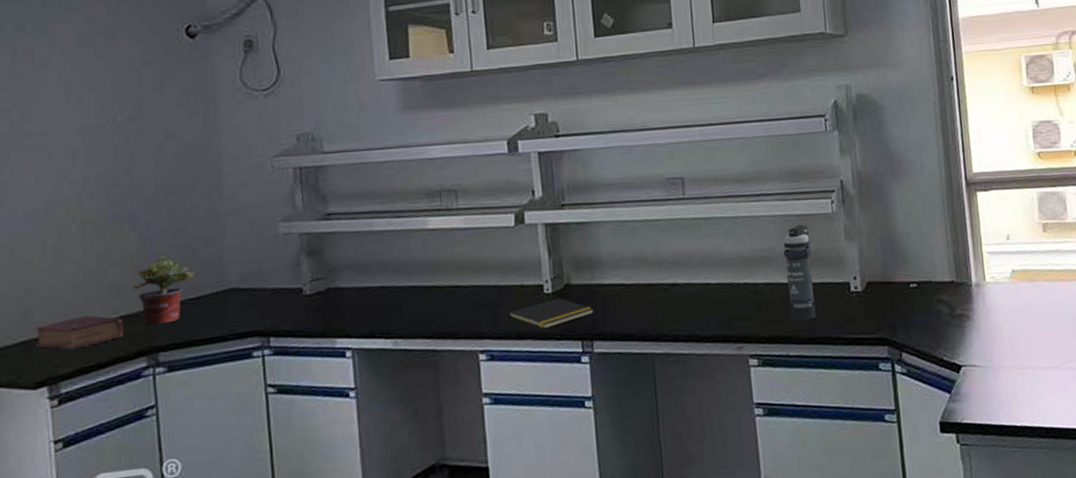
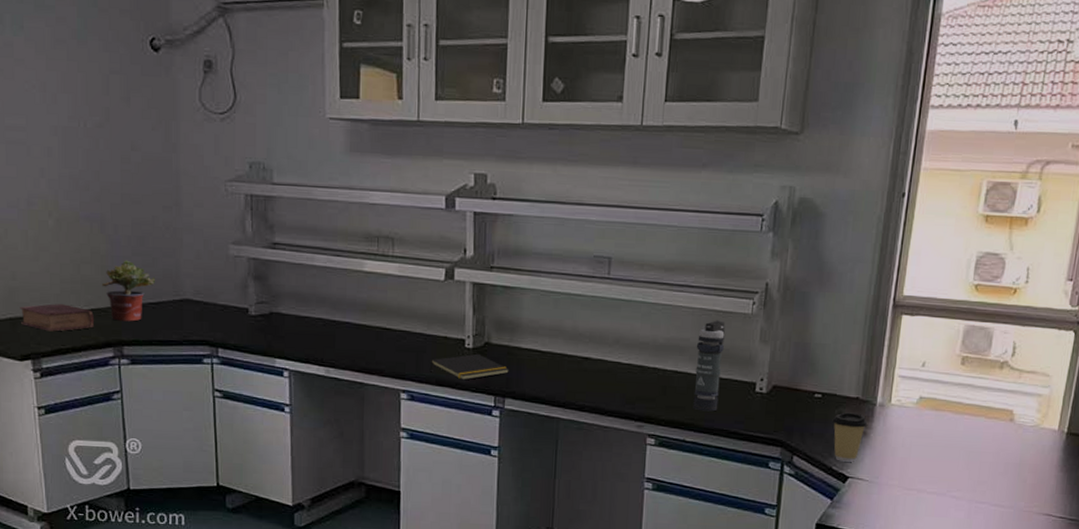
coffee cup: none [932,297,968,350] -> present [832,412,868,462]

